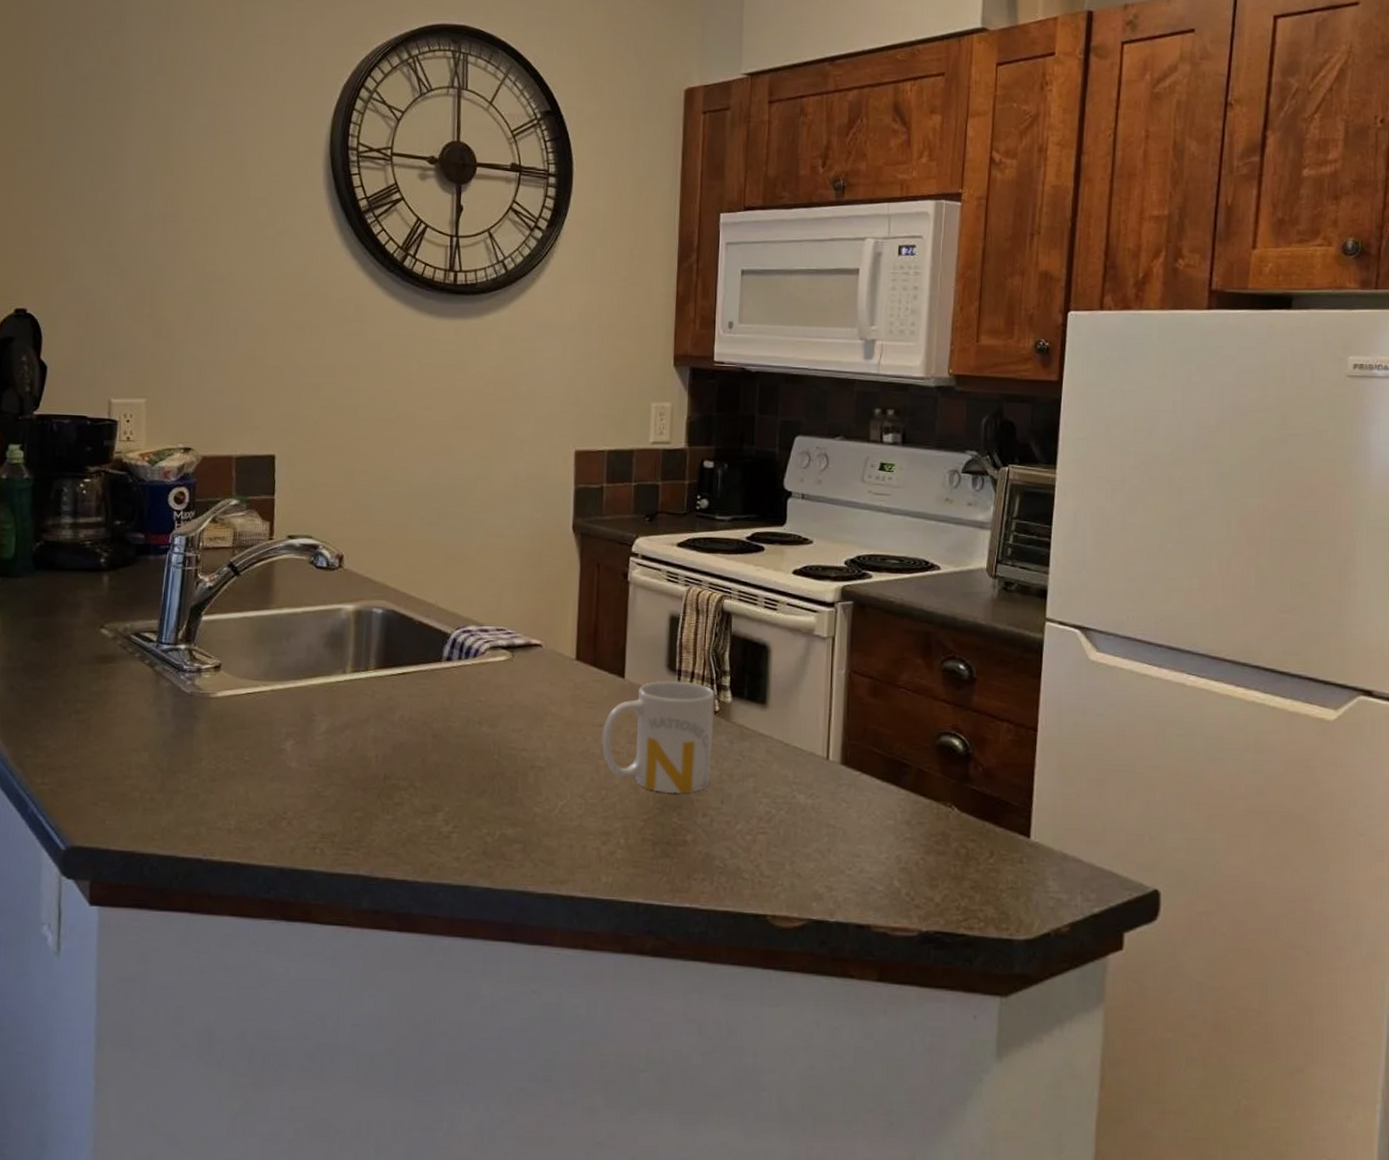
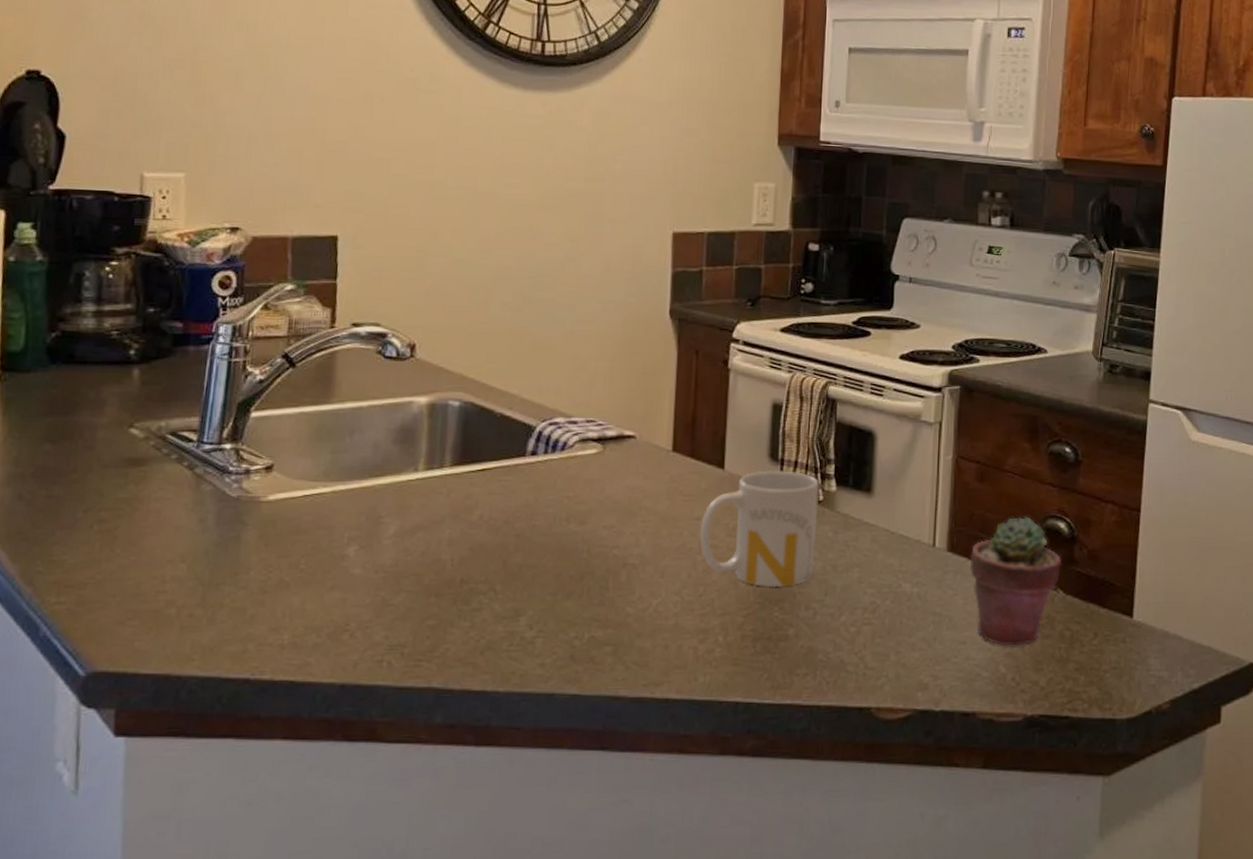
potted succulent: none [863,732,957,861] -> present [970,516,1062,646]

